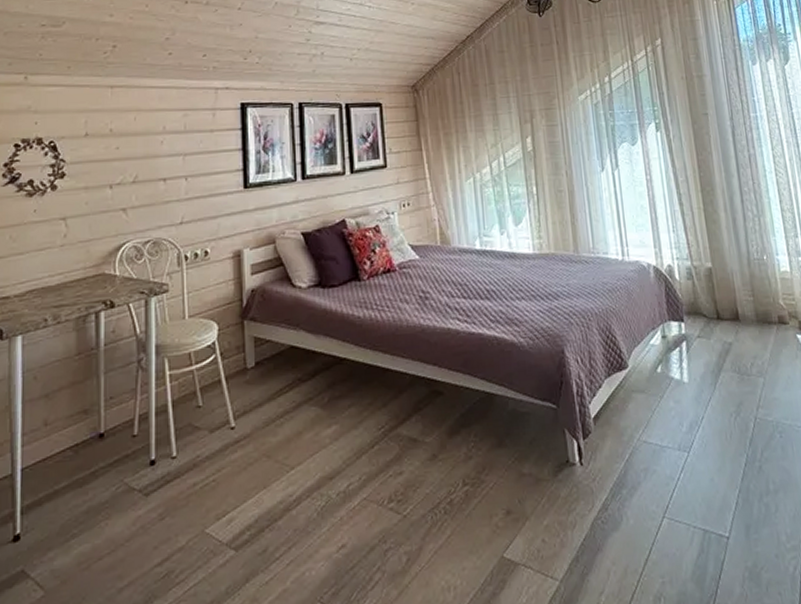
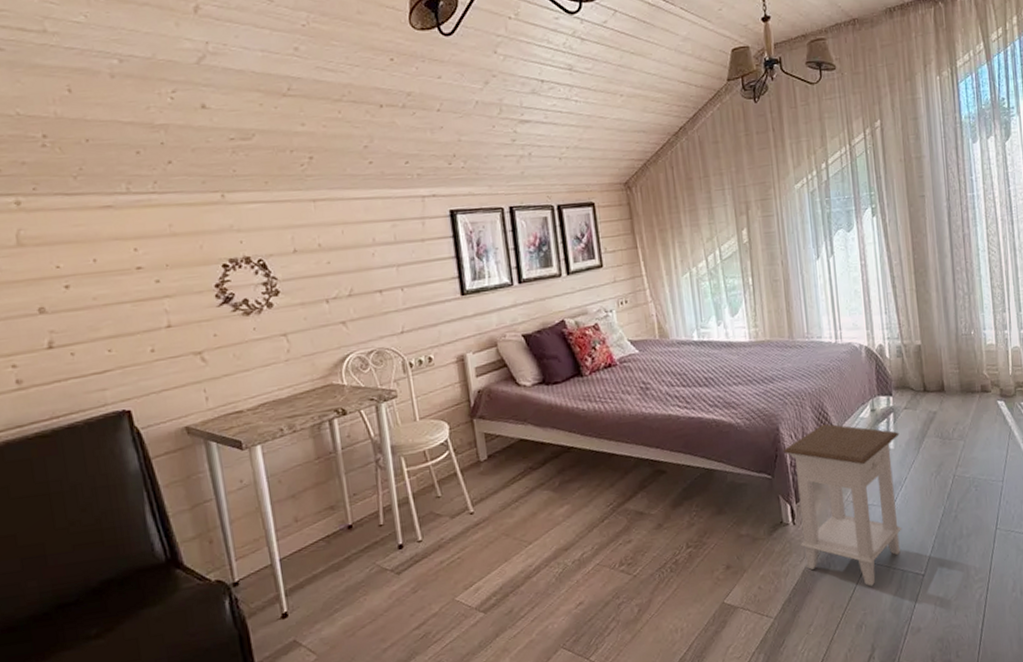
nightstand: none [568,348,702,548] -> present [783,423,902,587]

